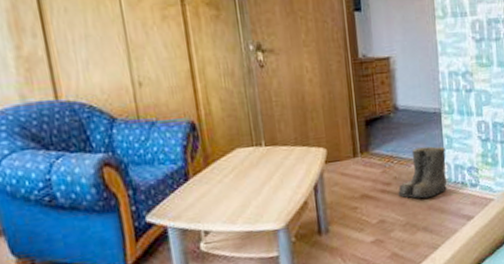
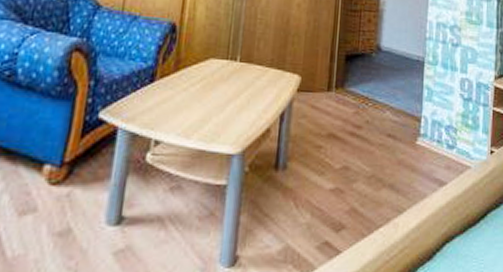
boots: present [398,146,448,199] -> none [368,94,424,151]

